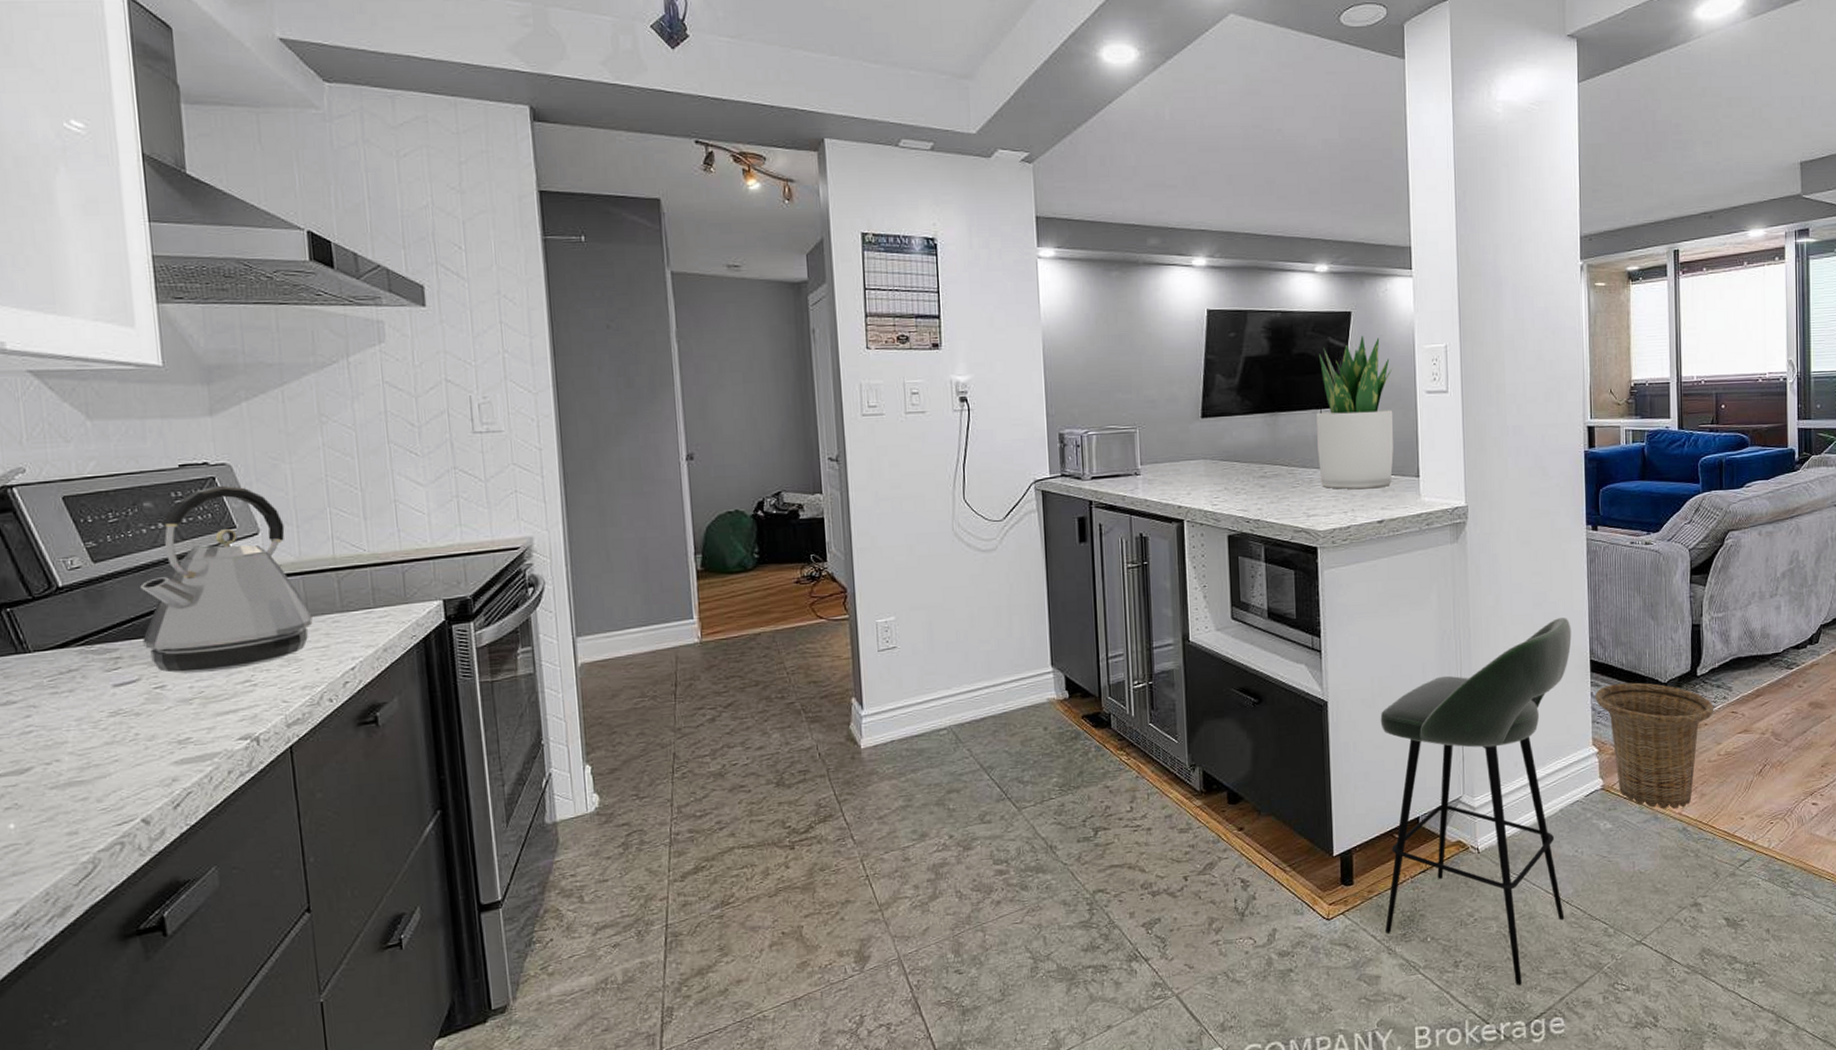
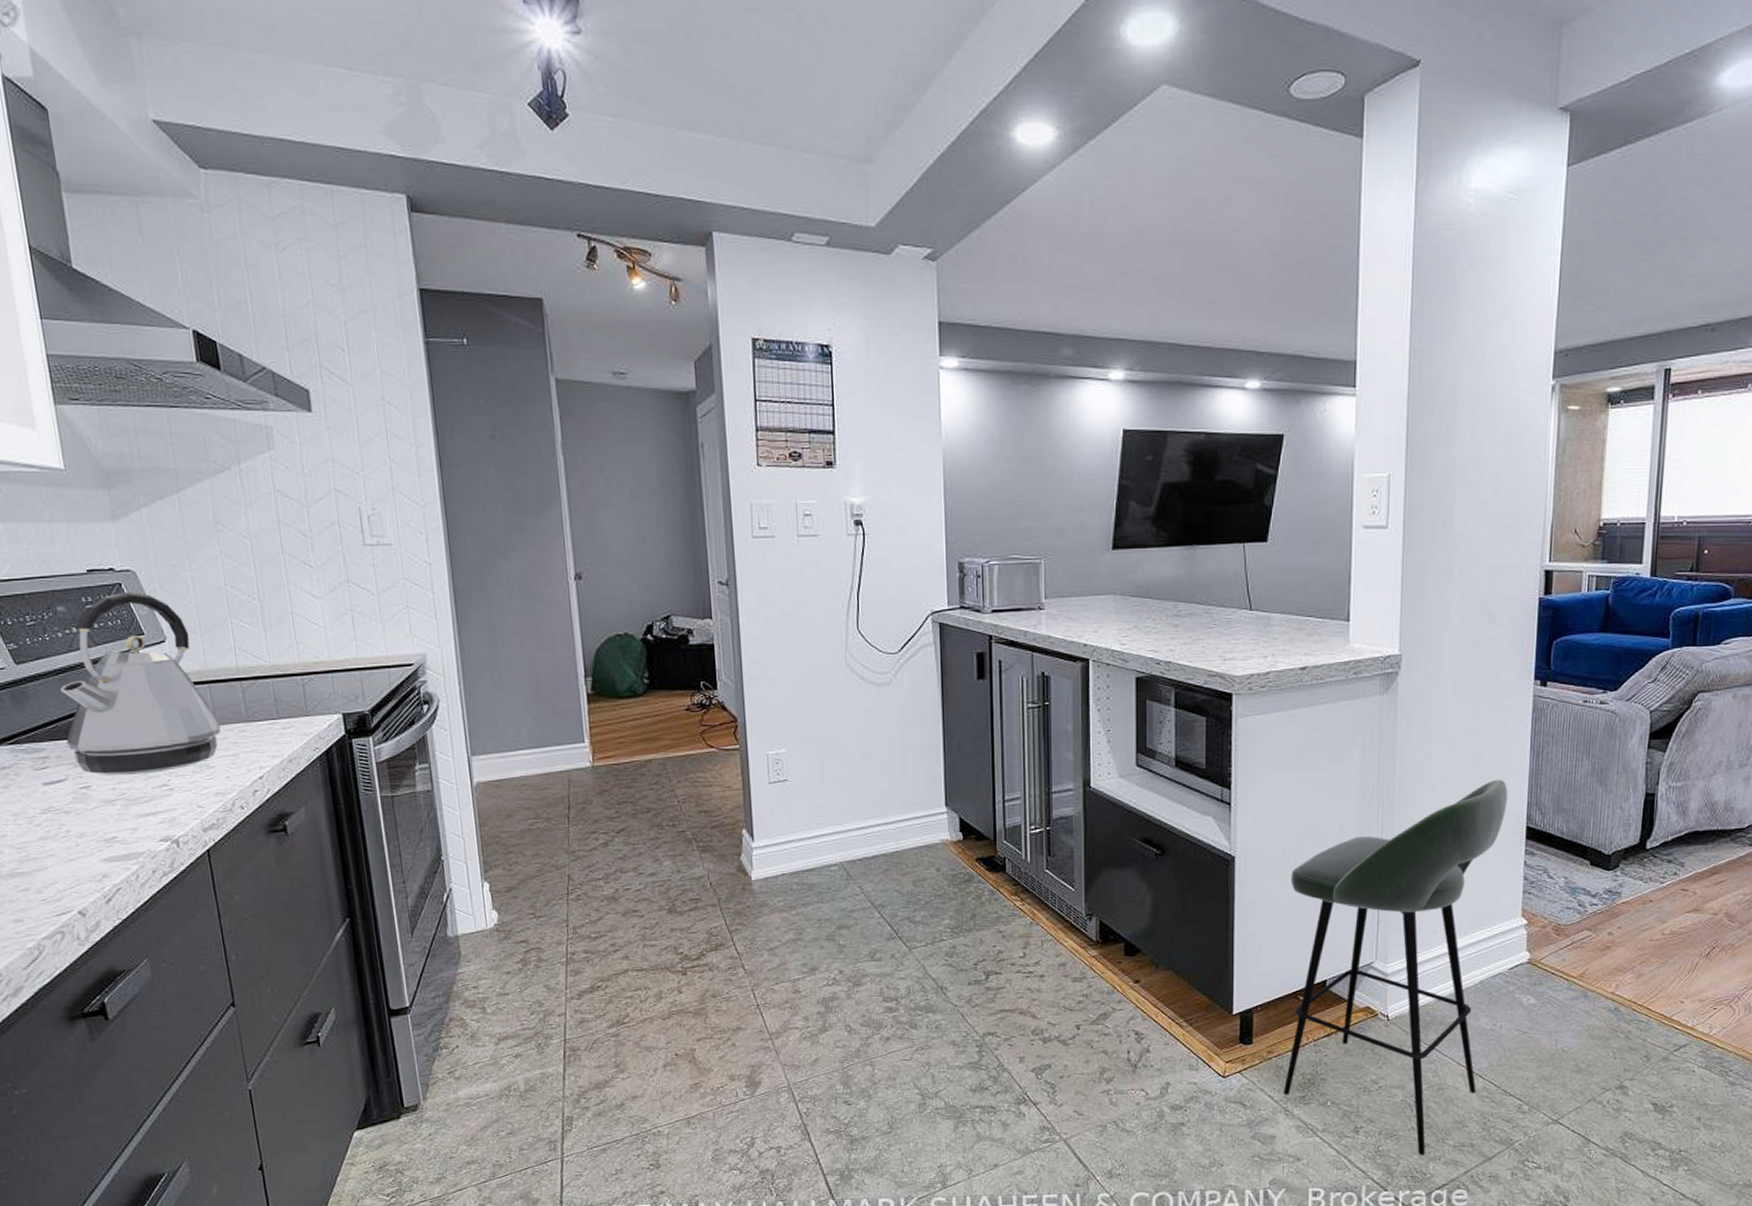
planter: present [1316,335,1394,490] -> none [1238,462,1327,633]
basket: present [1596,682,1714,809] -> none [1529,852,1663,987]

